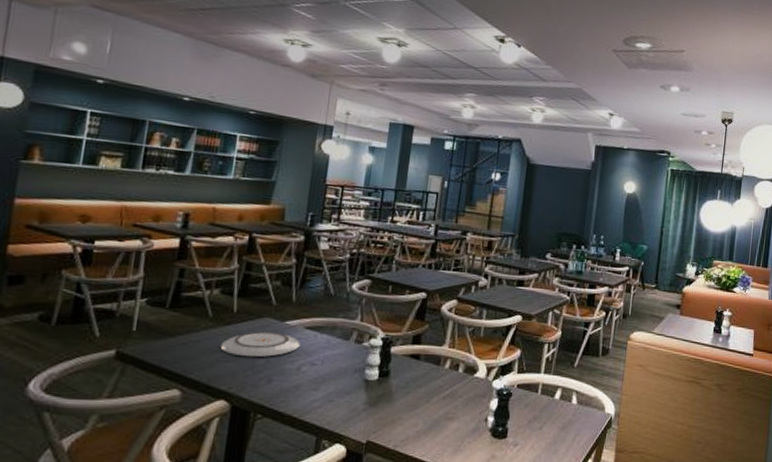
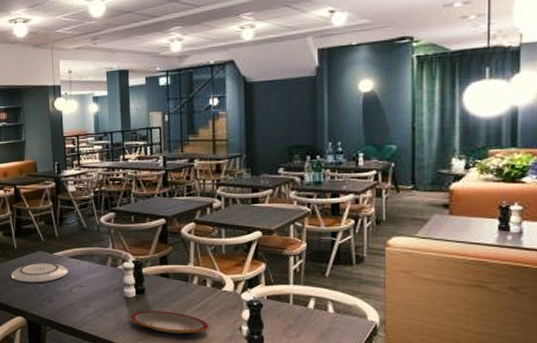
plate: none [366,397,455,426] -> present [129,310,209,334]

